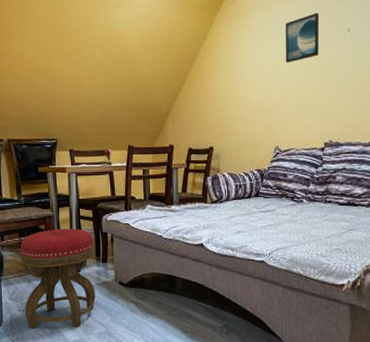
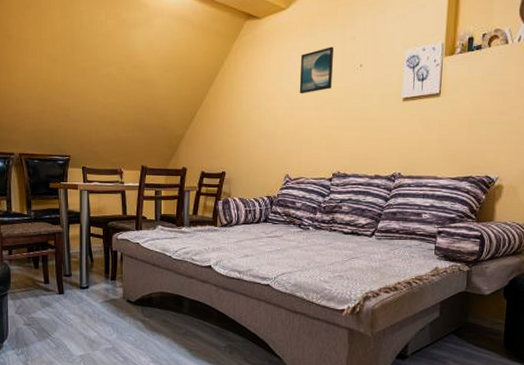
stool: present [20,228,96,329] -> none [28,245,104,343]

